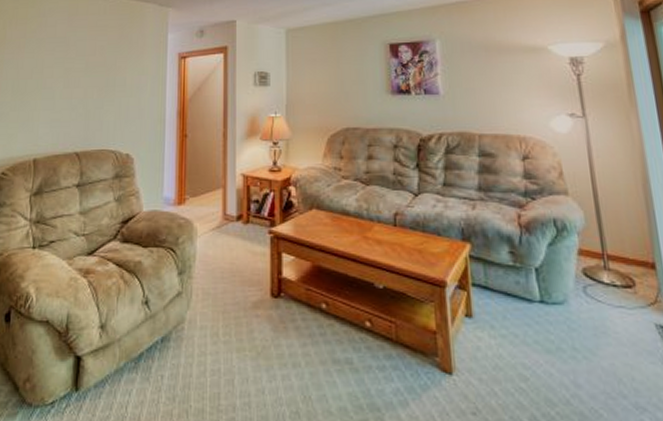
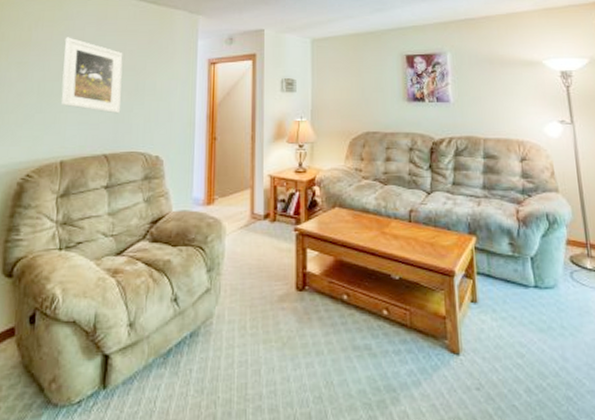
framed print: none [34,34,94,111] -> present [61,37,123,114]

